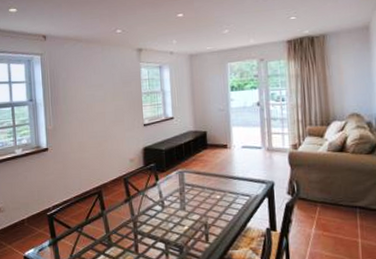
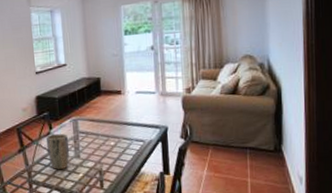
plant pot: none [152,185,176,221] -> present [46,133,70,169]

